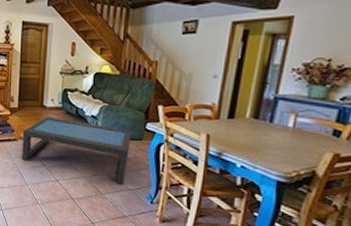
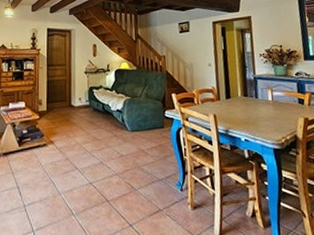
coffee table: present [22,116,132,185] -> none [52,115,155,176]

